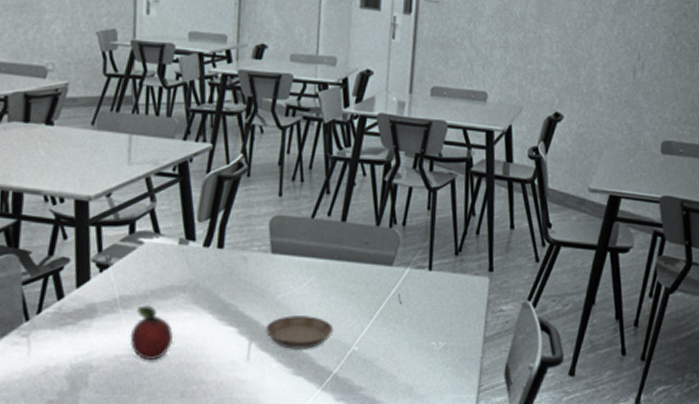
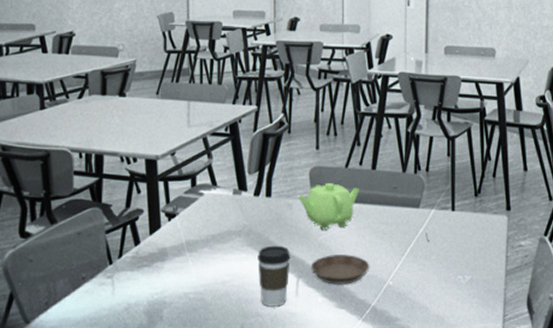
fruit: present [130,305,174,360] -> none [196,248,233,296]
coffee cup: none [204,303,243,373] -> present [258,245,291,307]
teapot: none [255,235,326,288] -> present [298,183,359,230]

